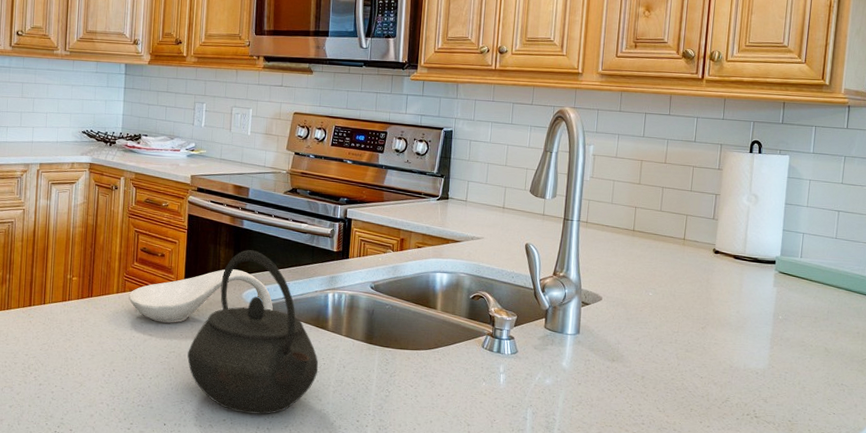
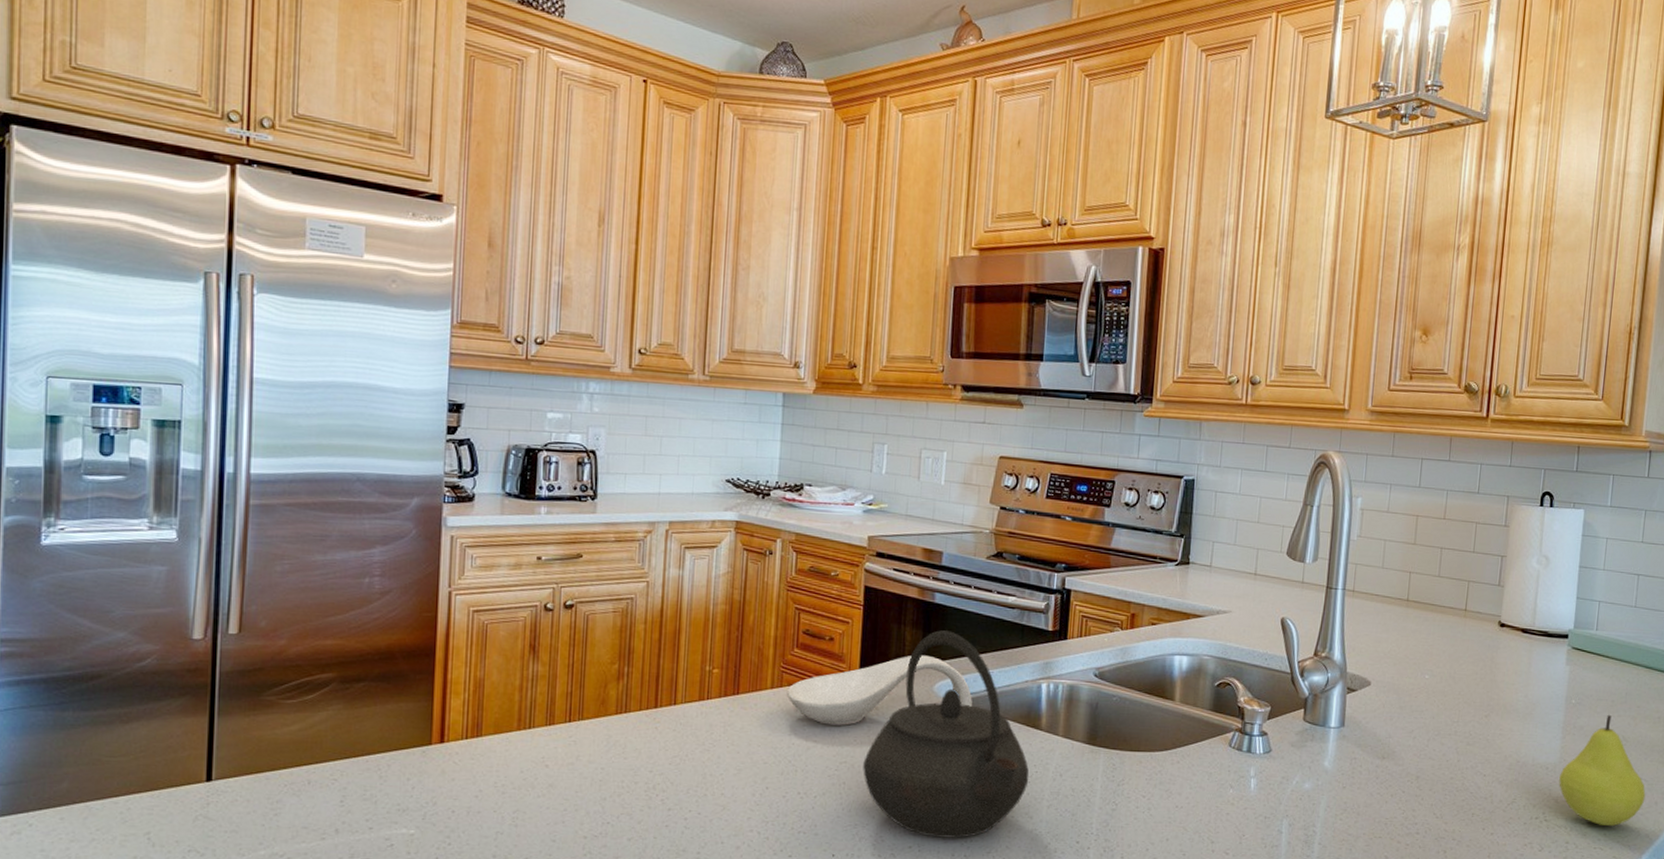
fruit: none [767,329,846,424] -> present [1559,714,1646,827]

